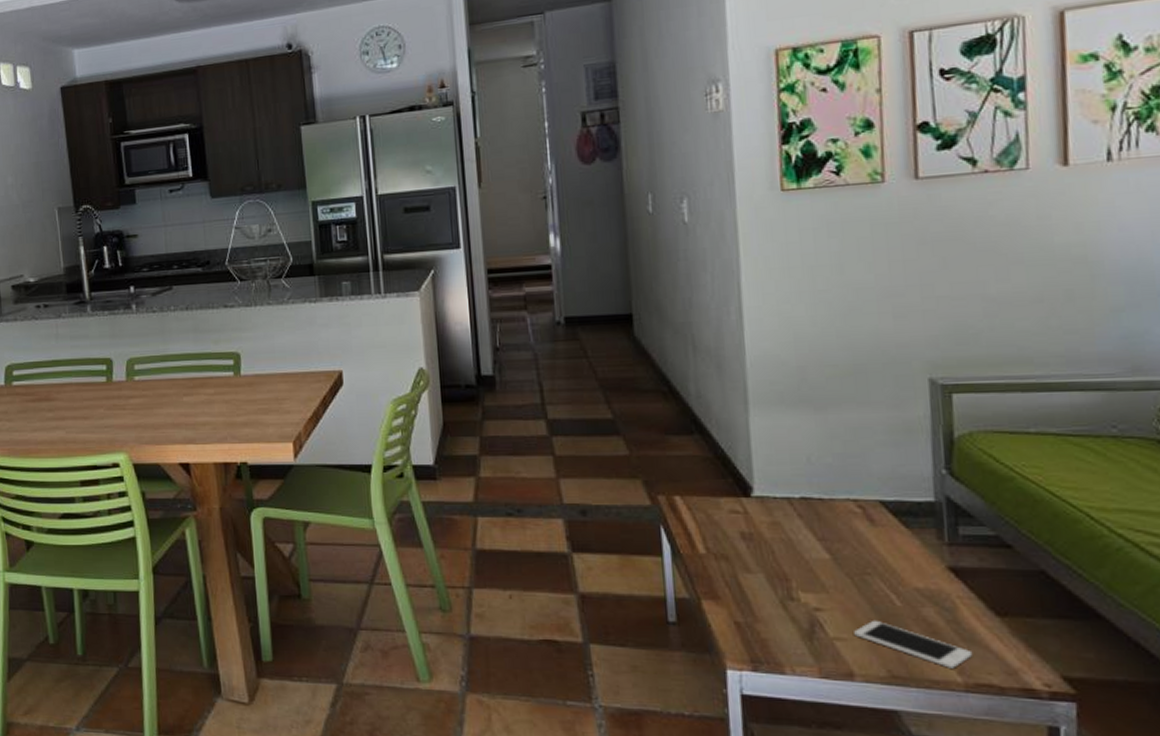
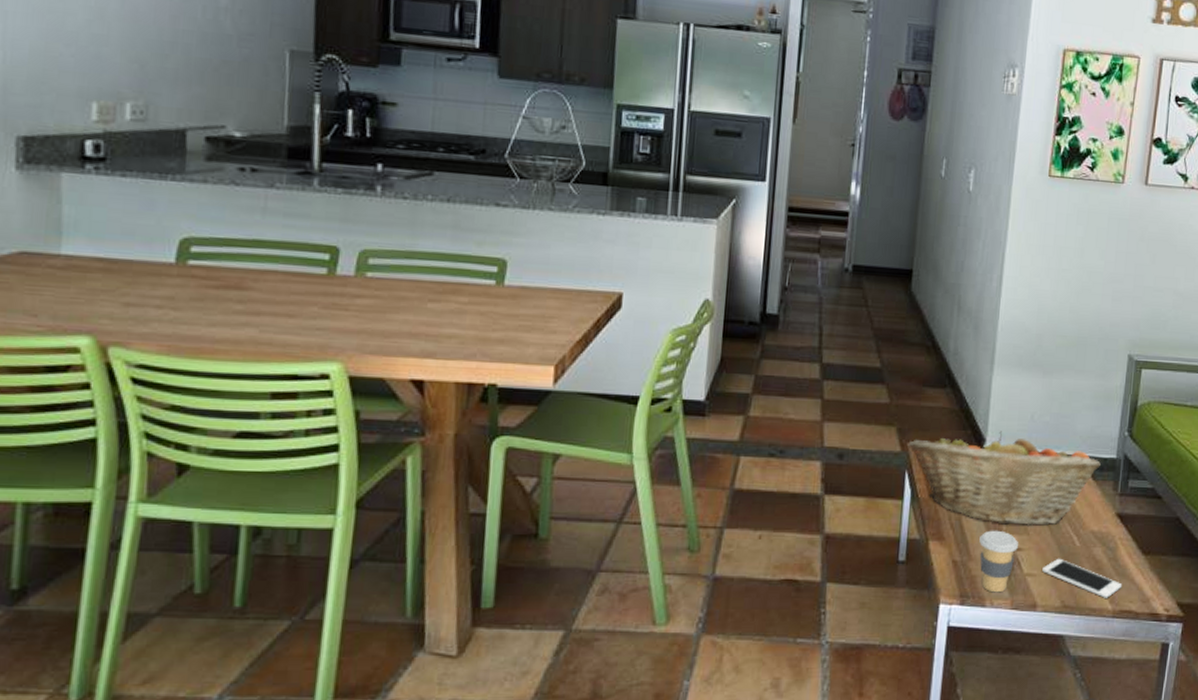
fruit basket: none [658,477,913,584] -> present [908,431,1101,527]
coffee cup: none [764,588,816,659] -> present [979,530,1018,593]

